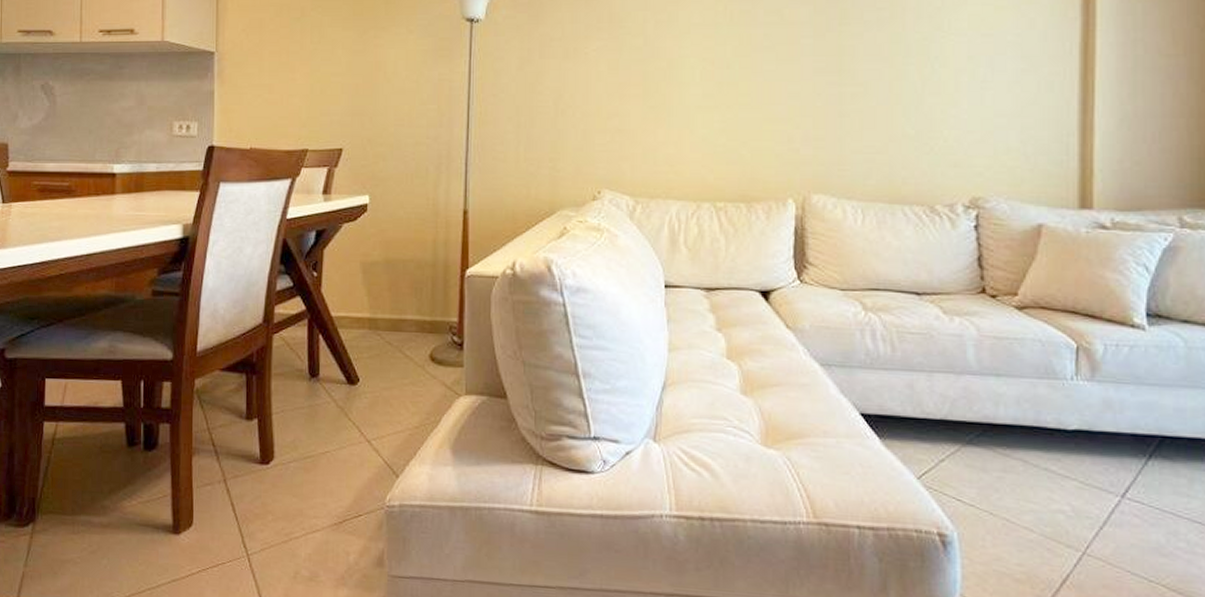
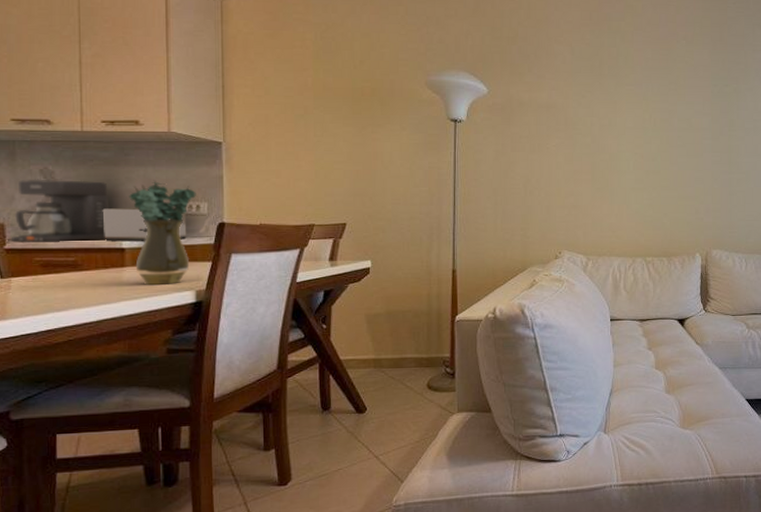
coffee maker: none [14,95,104,166] -> present [12,179,110,244]
toaster: none [96,127,176,167] -> present [102,207,187,243]
vase: none [122,96,187,216] -> present [129,180,196,285]

